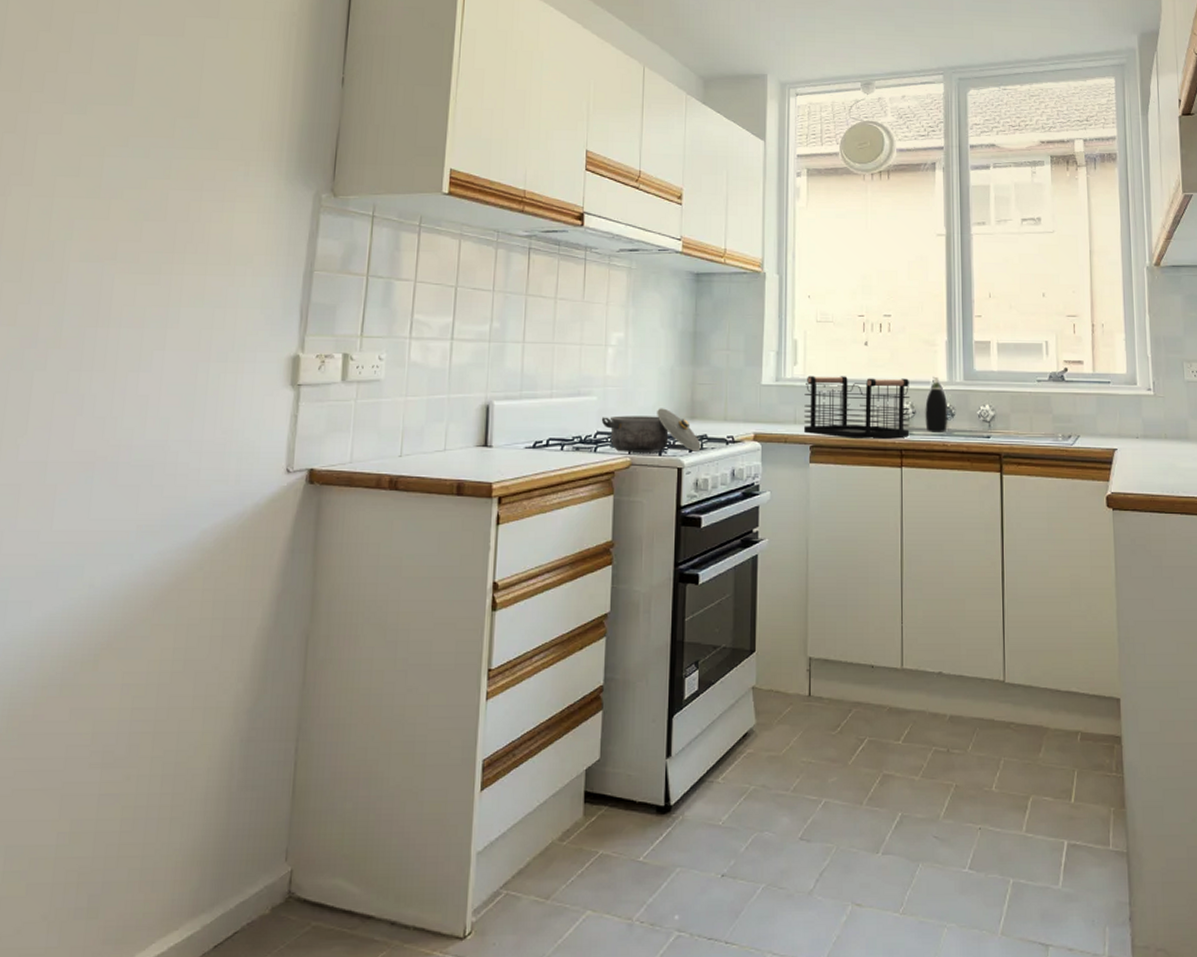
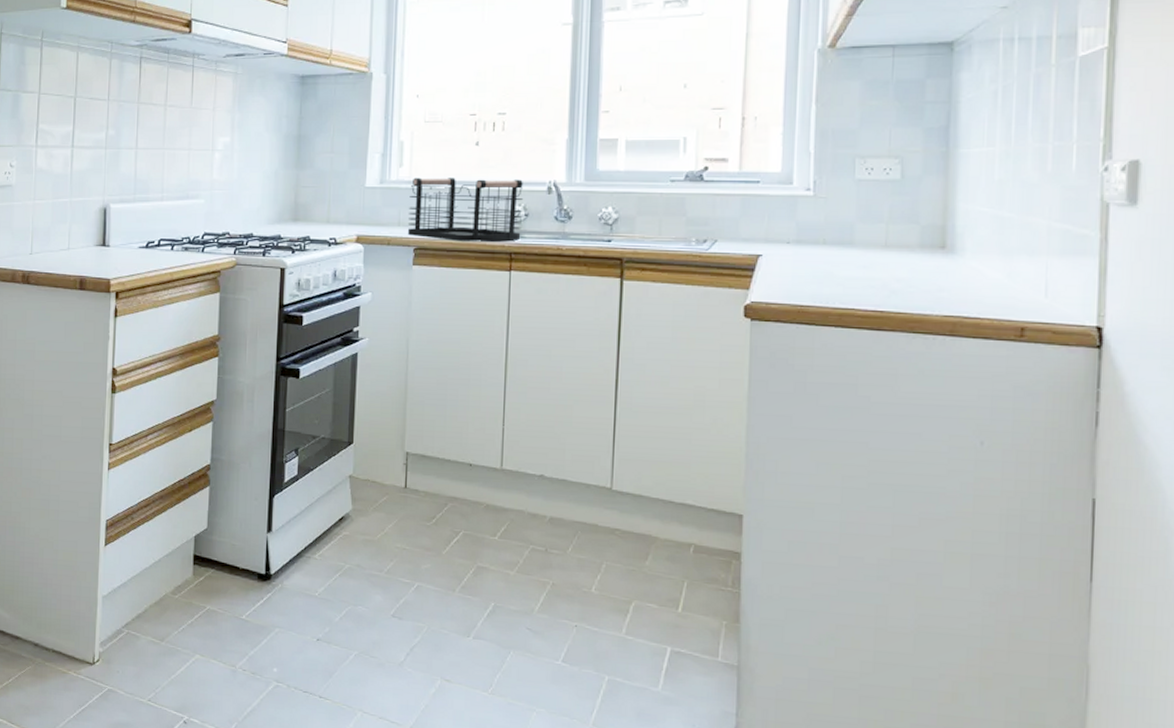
cooking pot: present [601,408,701,452] -> none [208,210,304,253]
soap dispenser: present [925,376,947,433] -> none [538,177,564,236]

